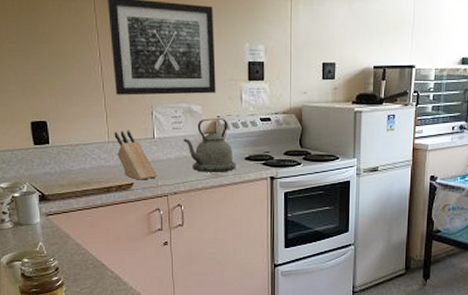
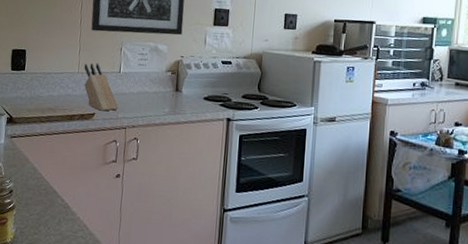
kettle: present [184,118,236,172] -> none [147,57,195,110]

